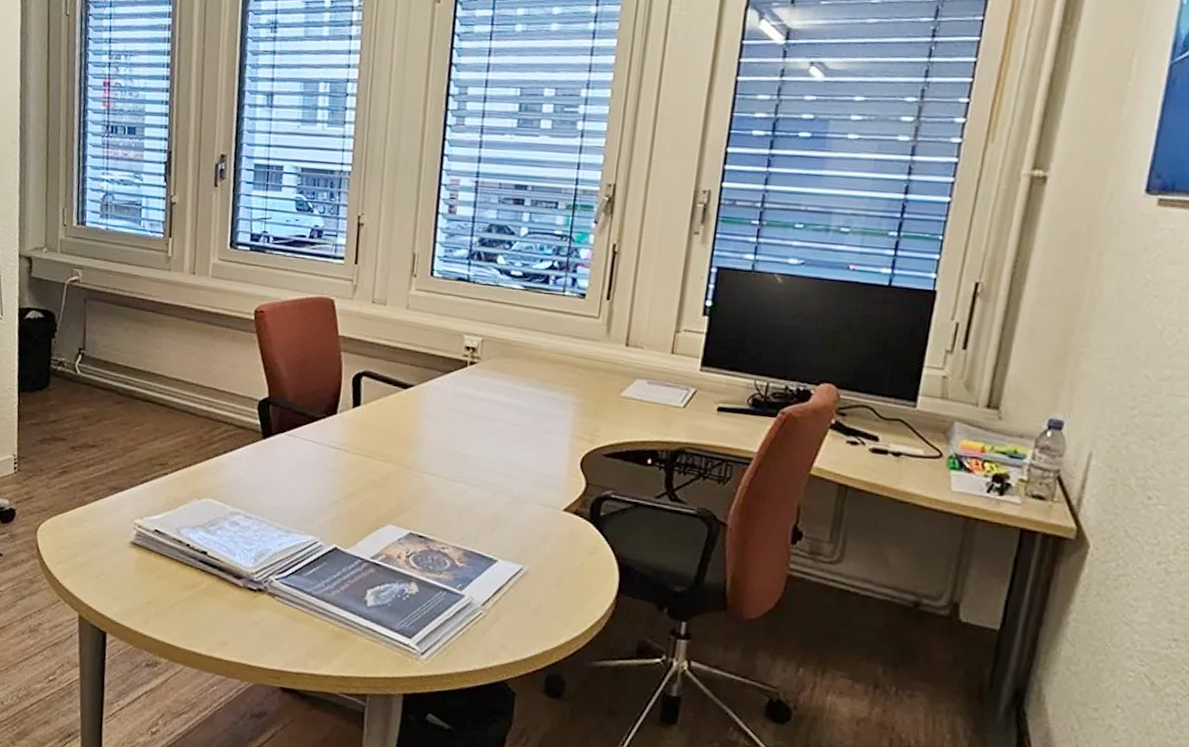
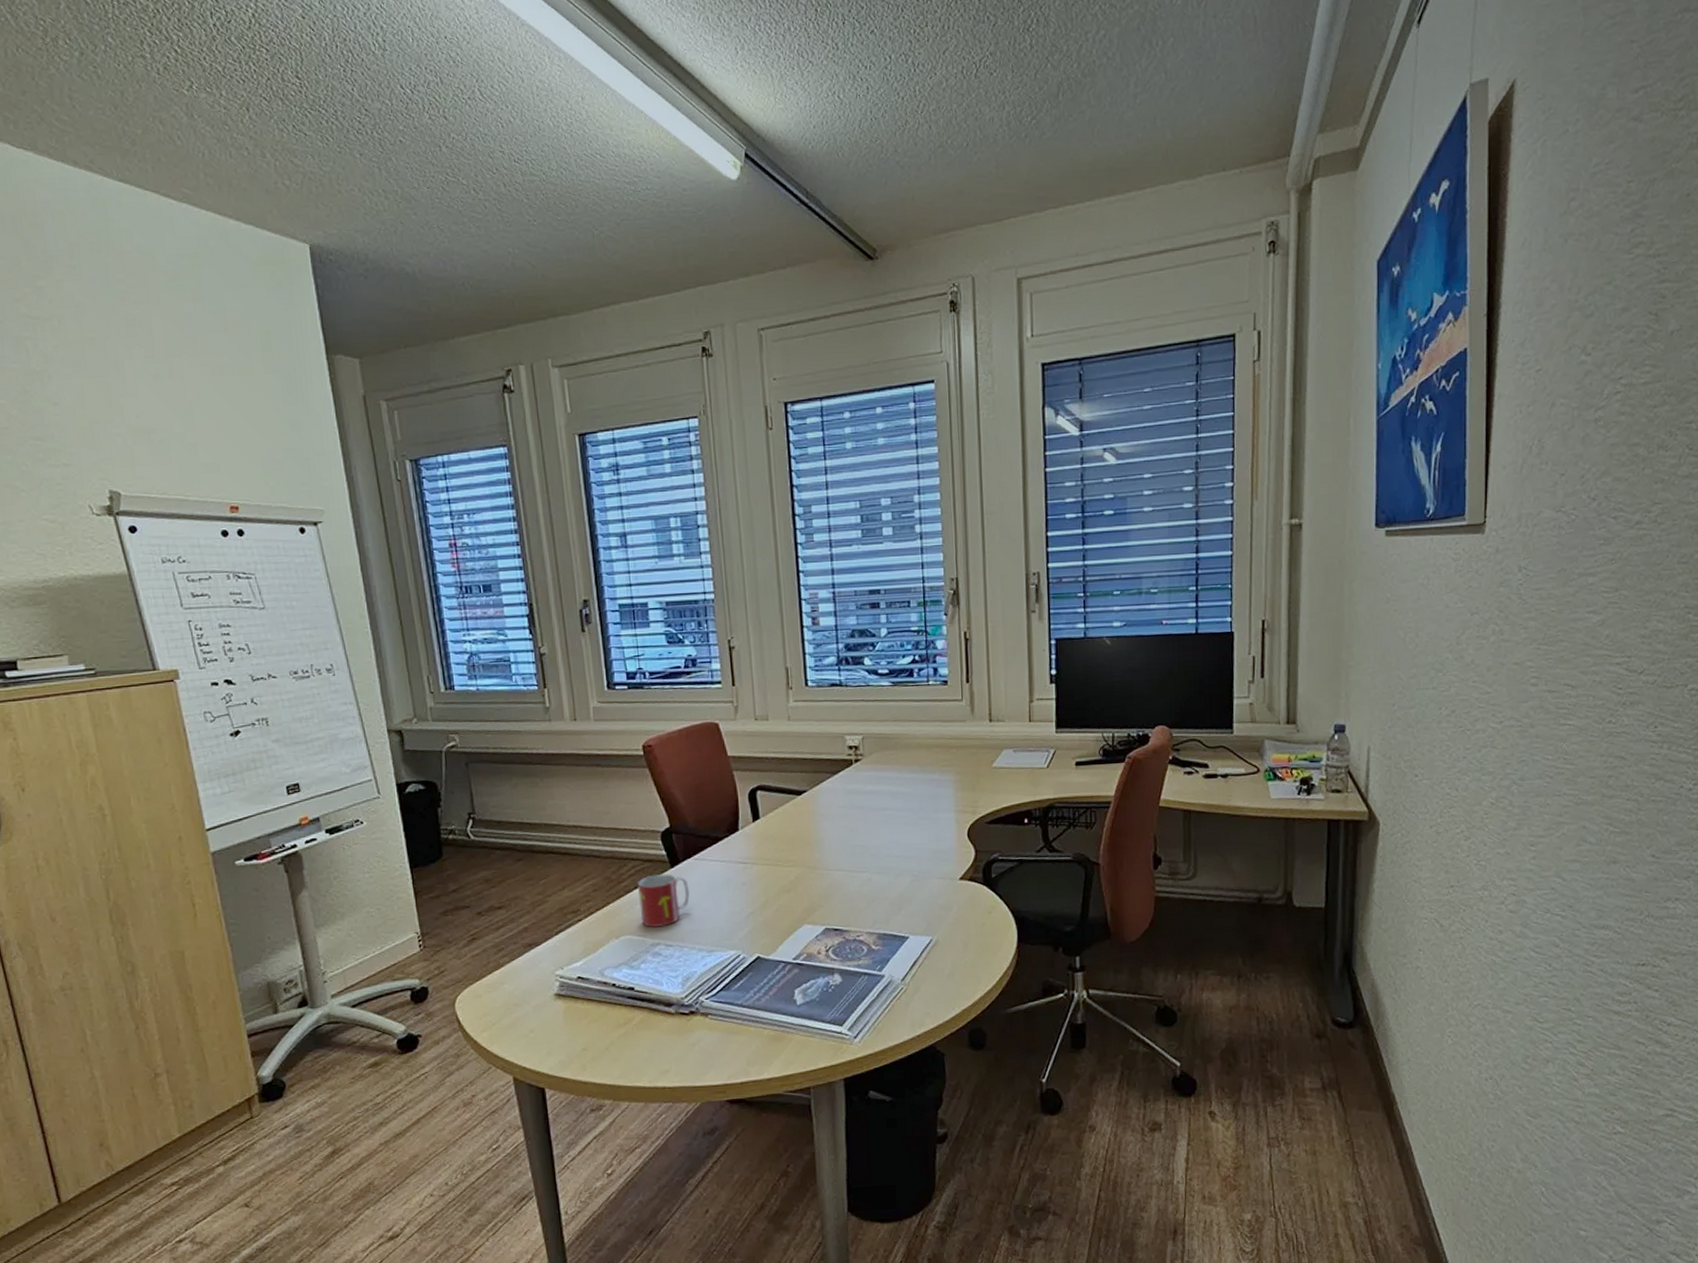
mug: none [225,442,278,497] -> present [638,874,690,927]

